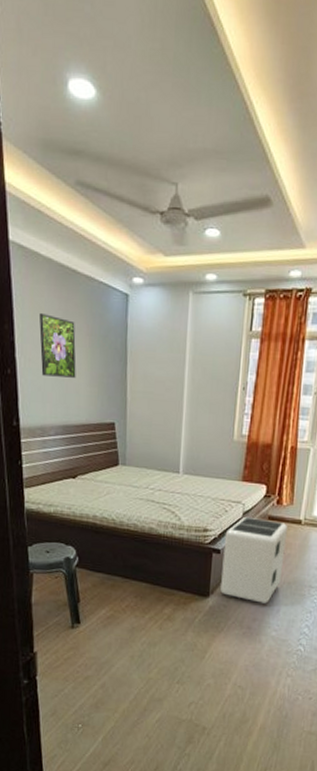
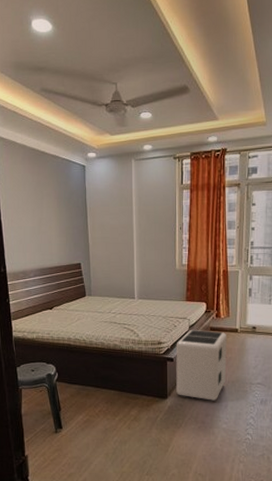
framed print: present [39,312,76,378] -> none [18,185,48,232]

